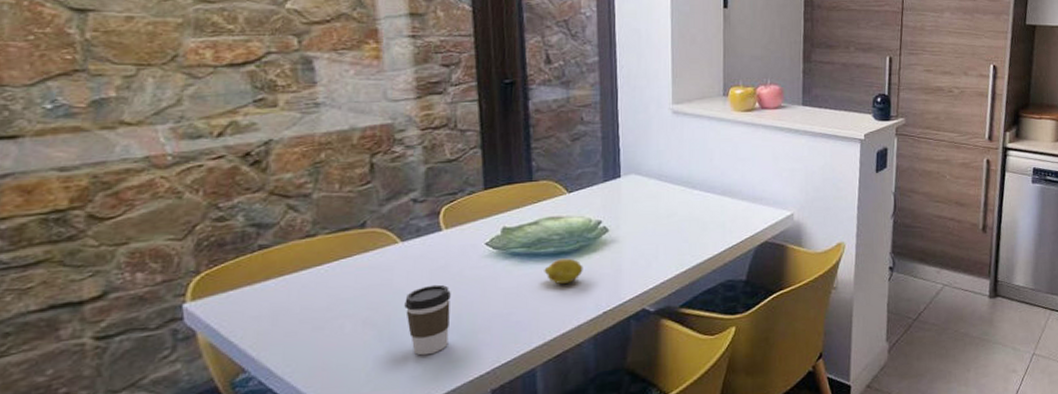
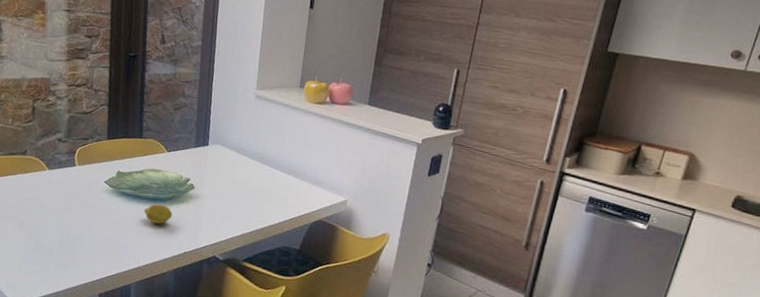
coffee cup: present [404,284,451,356] -> none [47,206,78,258]

